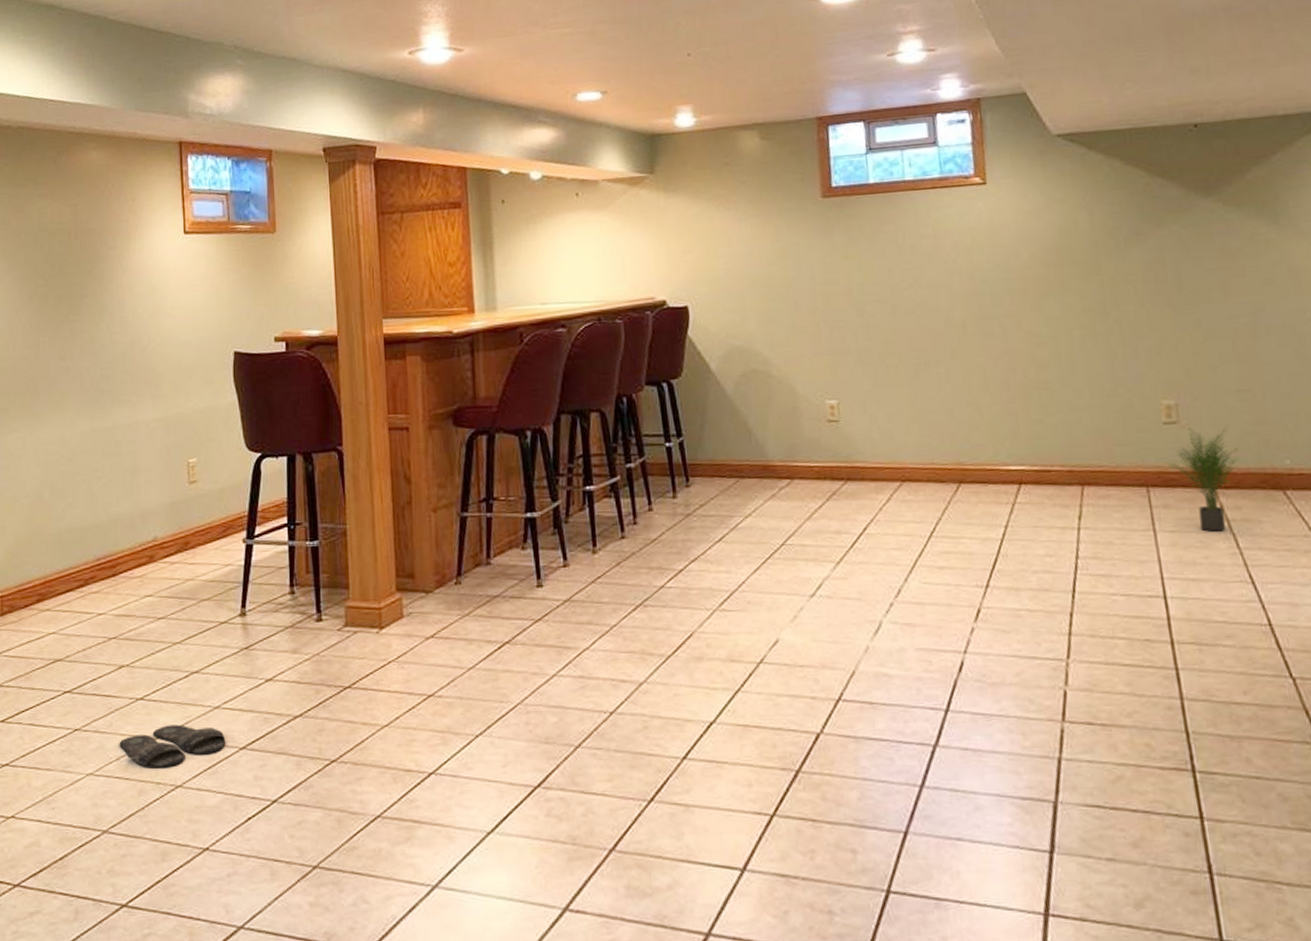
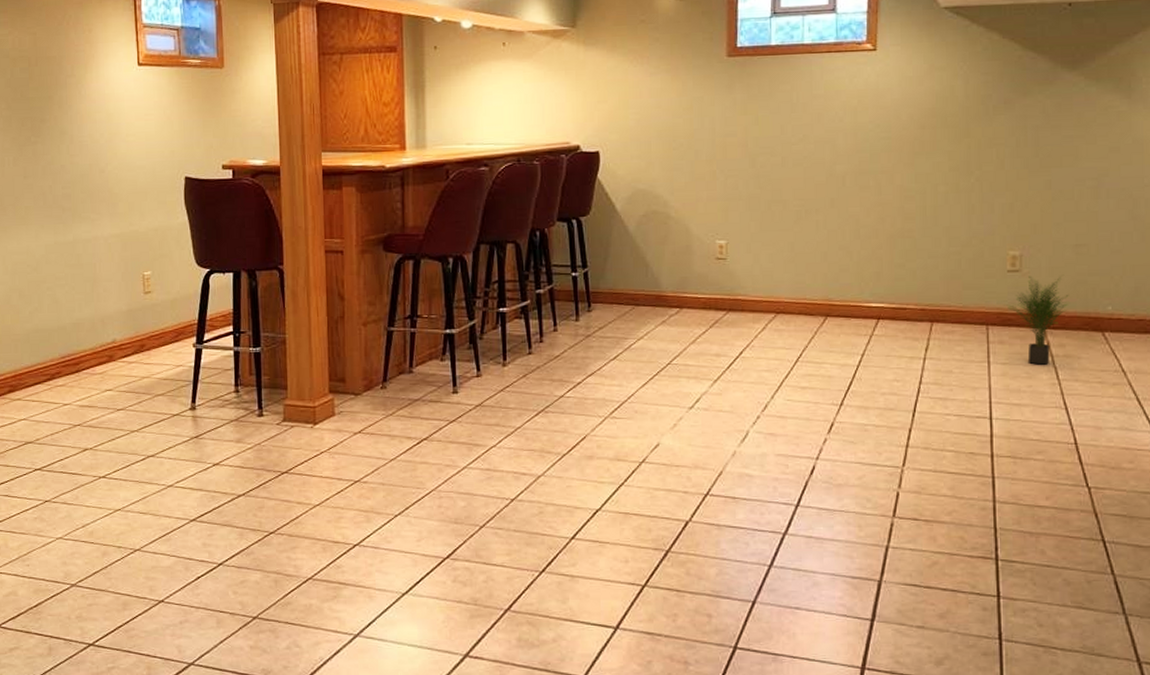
slippers: present [119,724,226,769] -> none [84,499,178,535]

